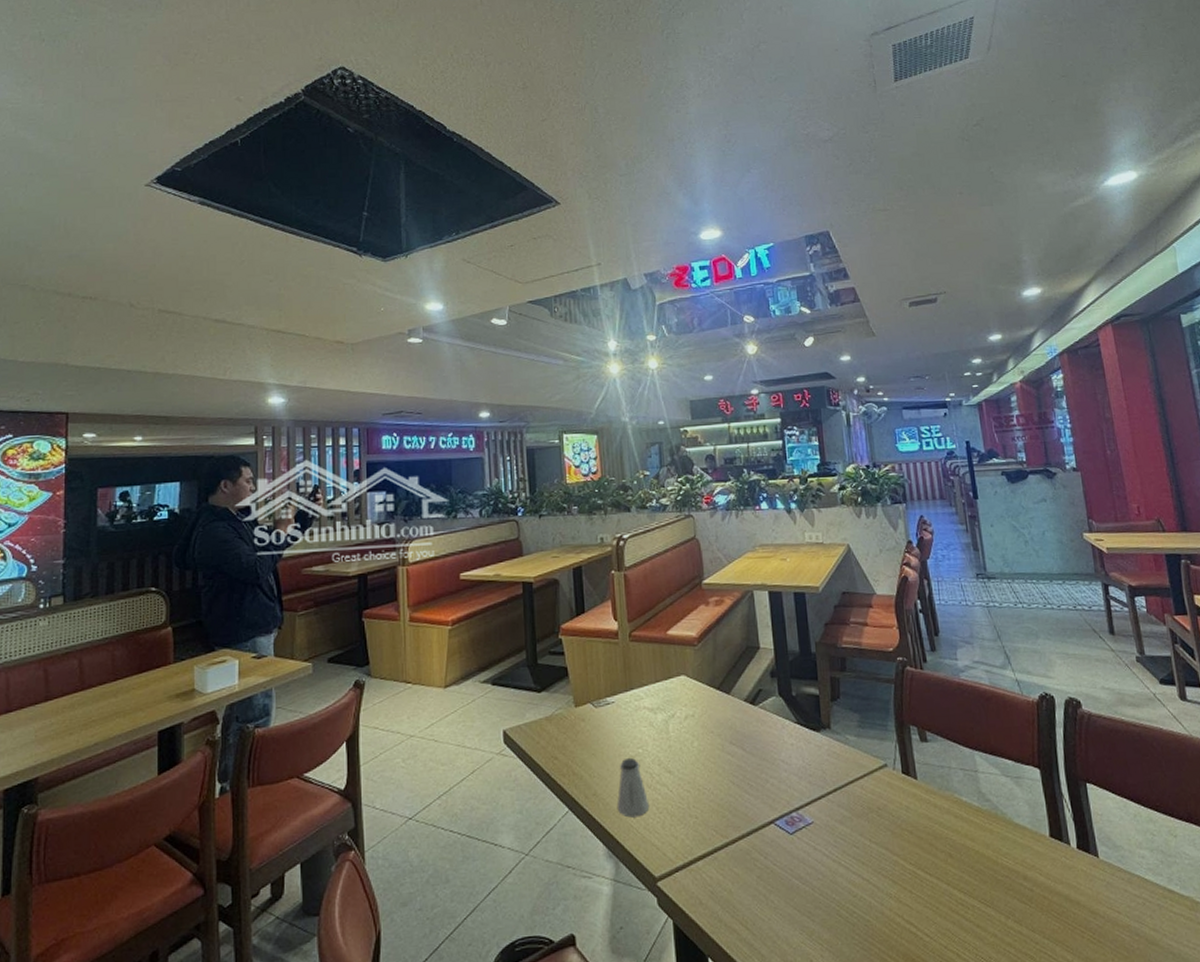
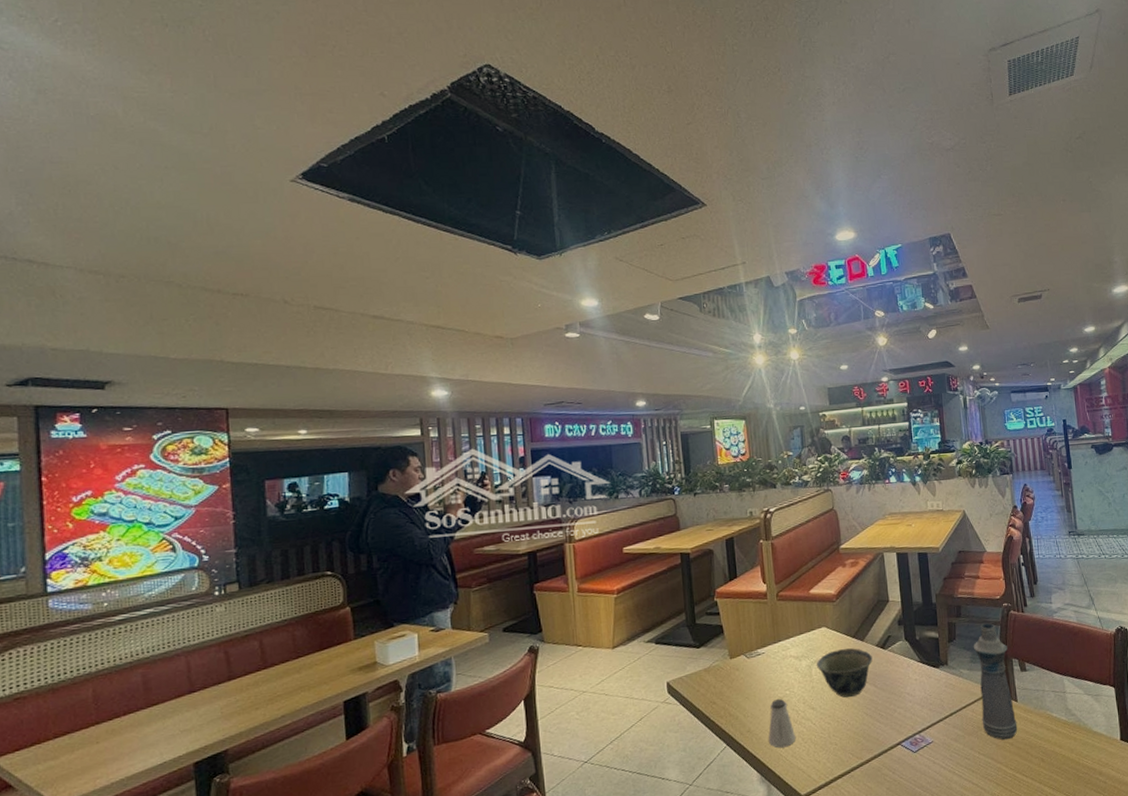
bowl: none [675,702,740,761] -> present [817,648,873,698]
bottle: none [861,680,918,827] -> present [973,622,1018,740]

